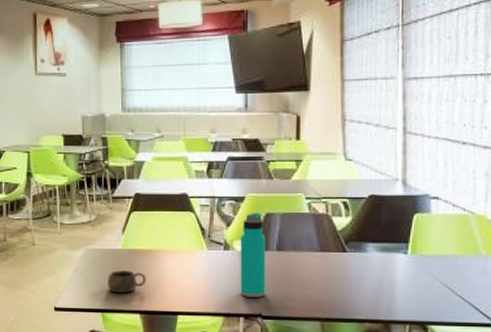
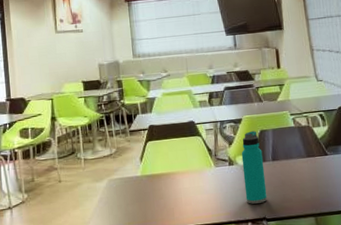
cup: present [108,270,147,294] -> none [130,194,165,216]

